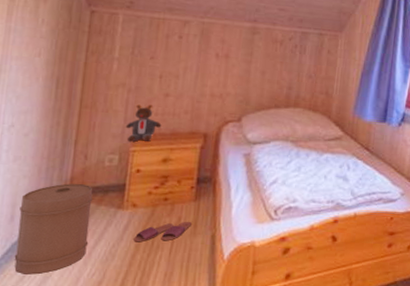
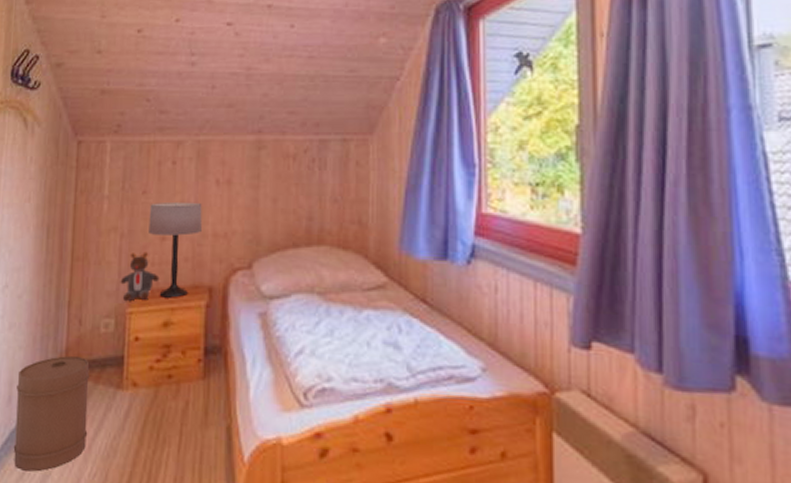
slippers: present [133,222,192,243] -> none [136,407,202,434]
table lamp: none [154,67,203,141] -> present [148,201,202,298]

